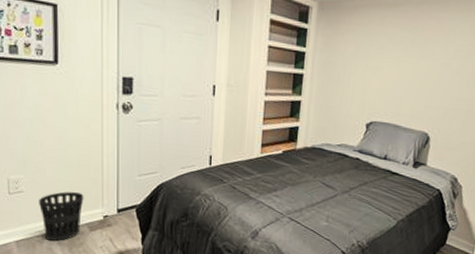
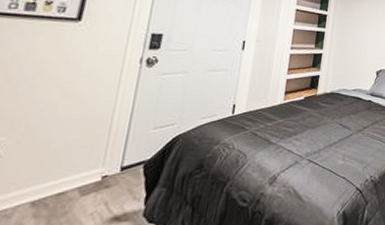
wastebasket: present [39,191,84,241] -> none [16,151,82,213]

